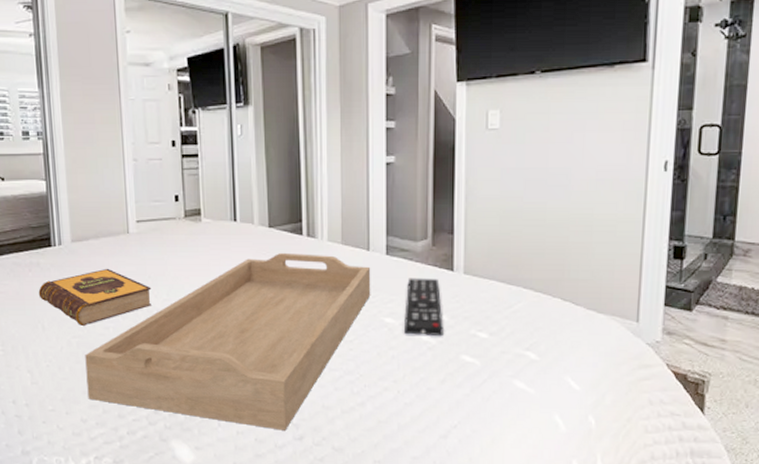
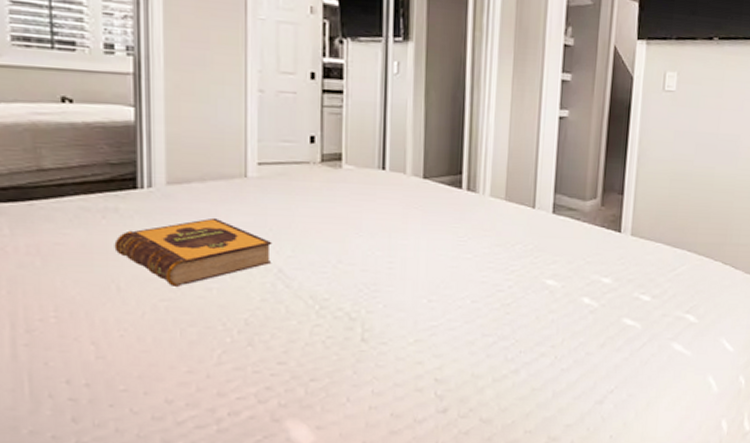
serving tray: present [85,252,371,431] -> none [176,206,535,403]
remote control: present [404,277,443,336] -> none [566,238,607,298]

